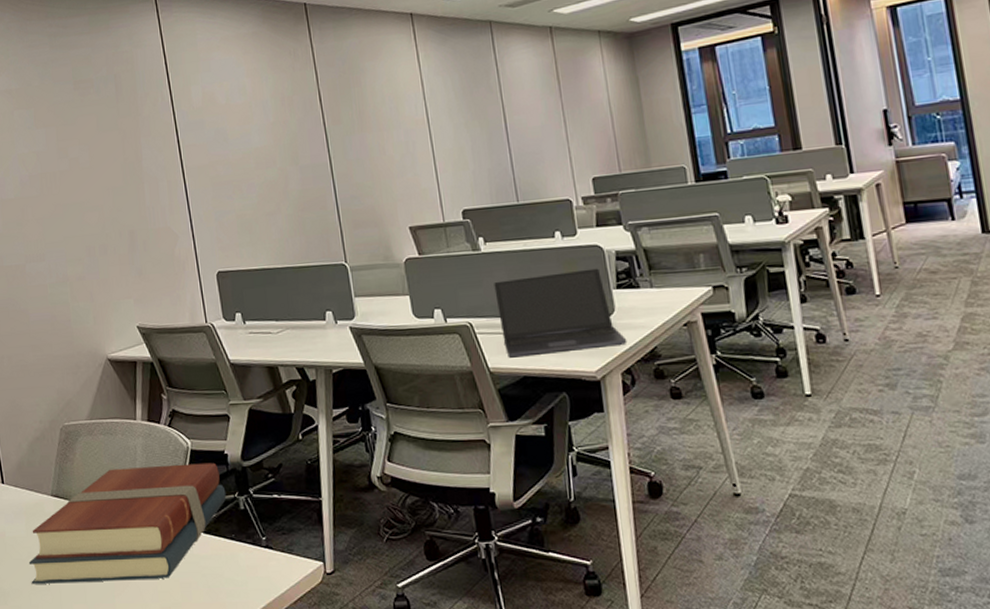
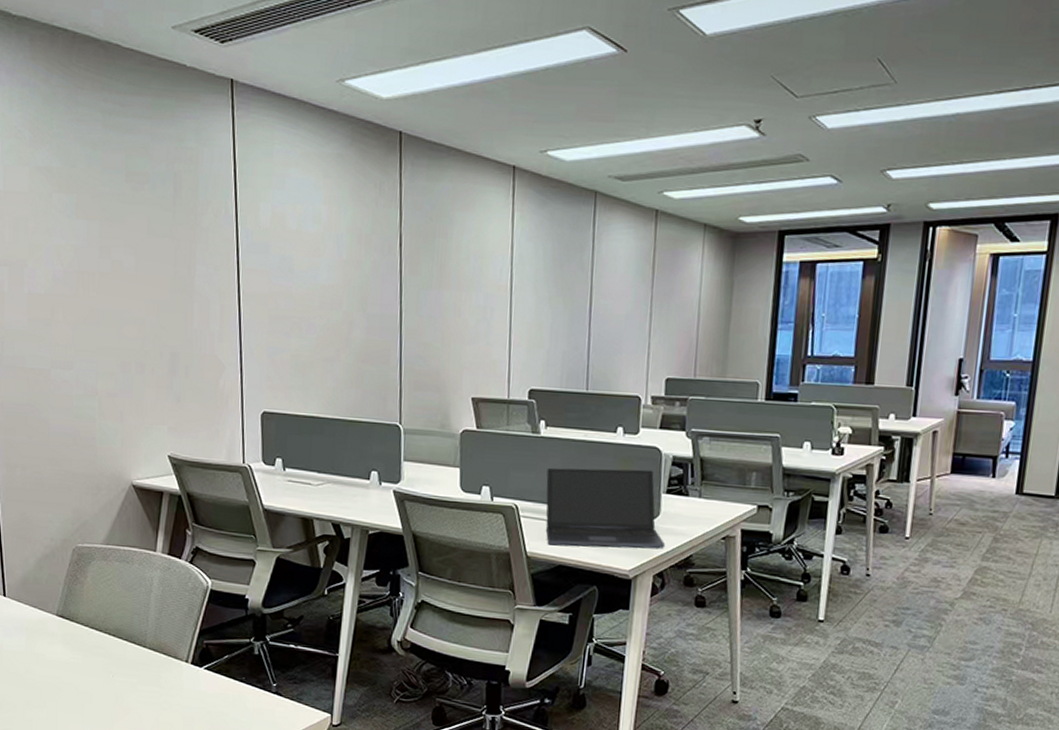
books: present [28,462,226,584] -> none [25,597,242,711]

